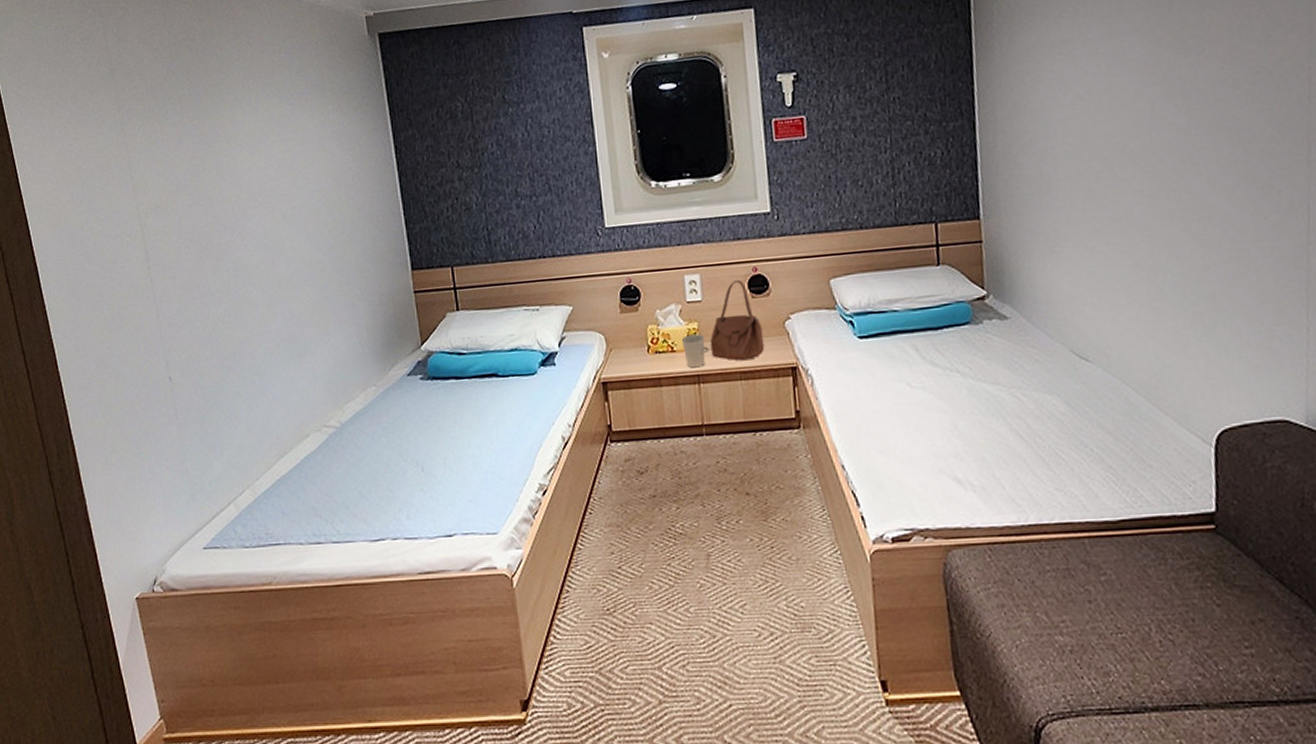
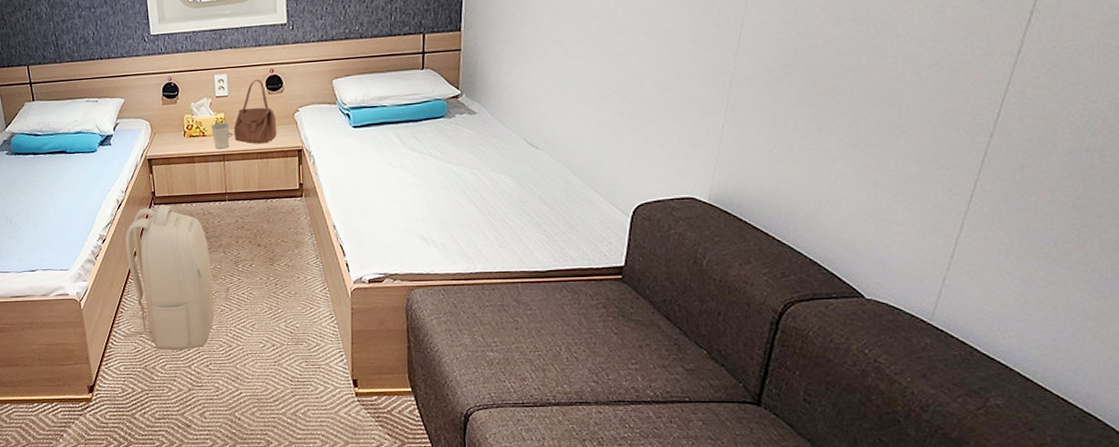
backpack: none [570,441,692,645] -> present [123,204,215,350]

